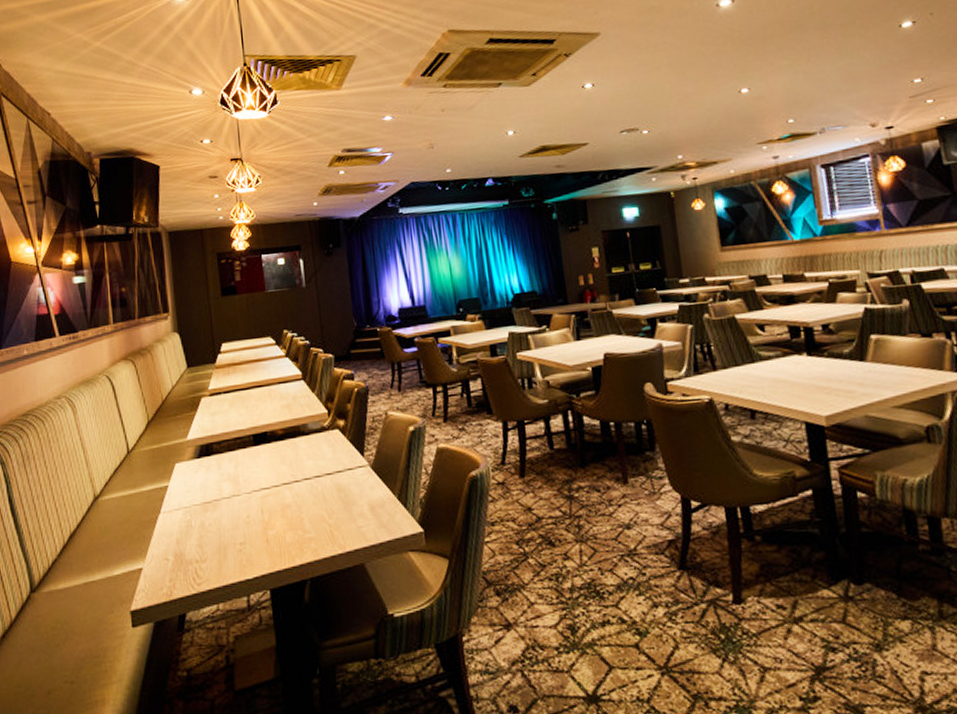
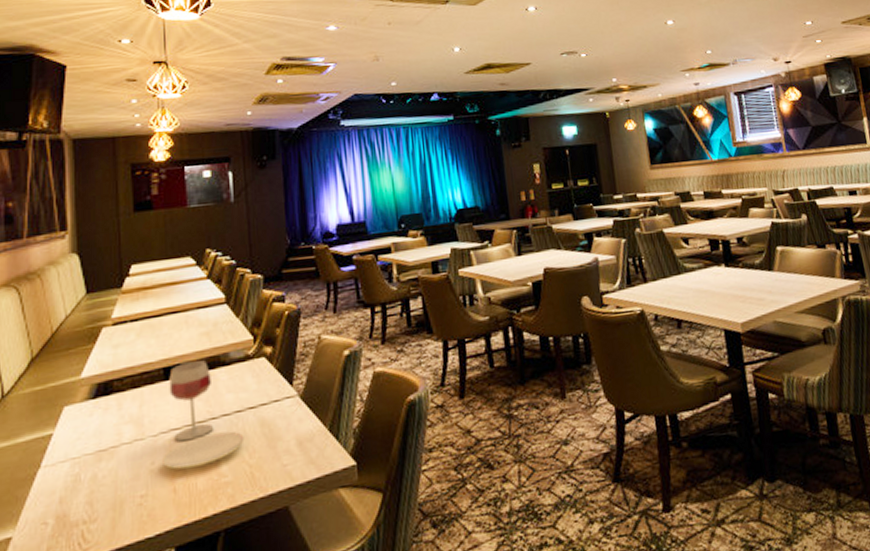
plate: none [256,493,324,524] -> present [162,431,245,470]
wineglass: none [258,429,297,500] -> present [169,360,213,442]

